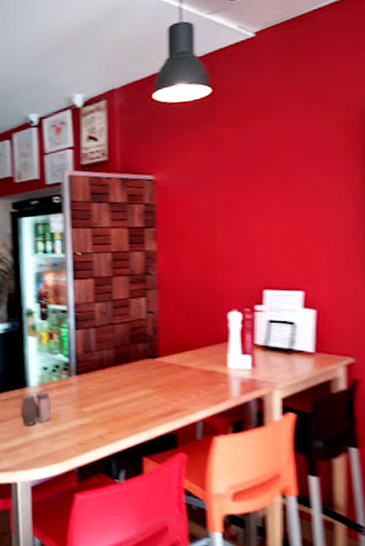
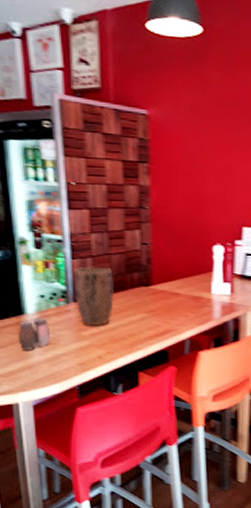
plant pot: none [76,337,117,402] -> present [73,266,114,326]

